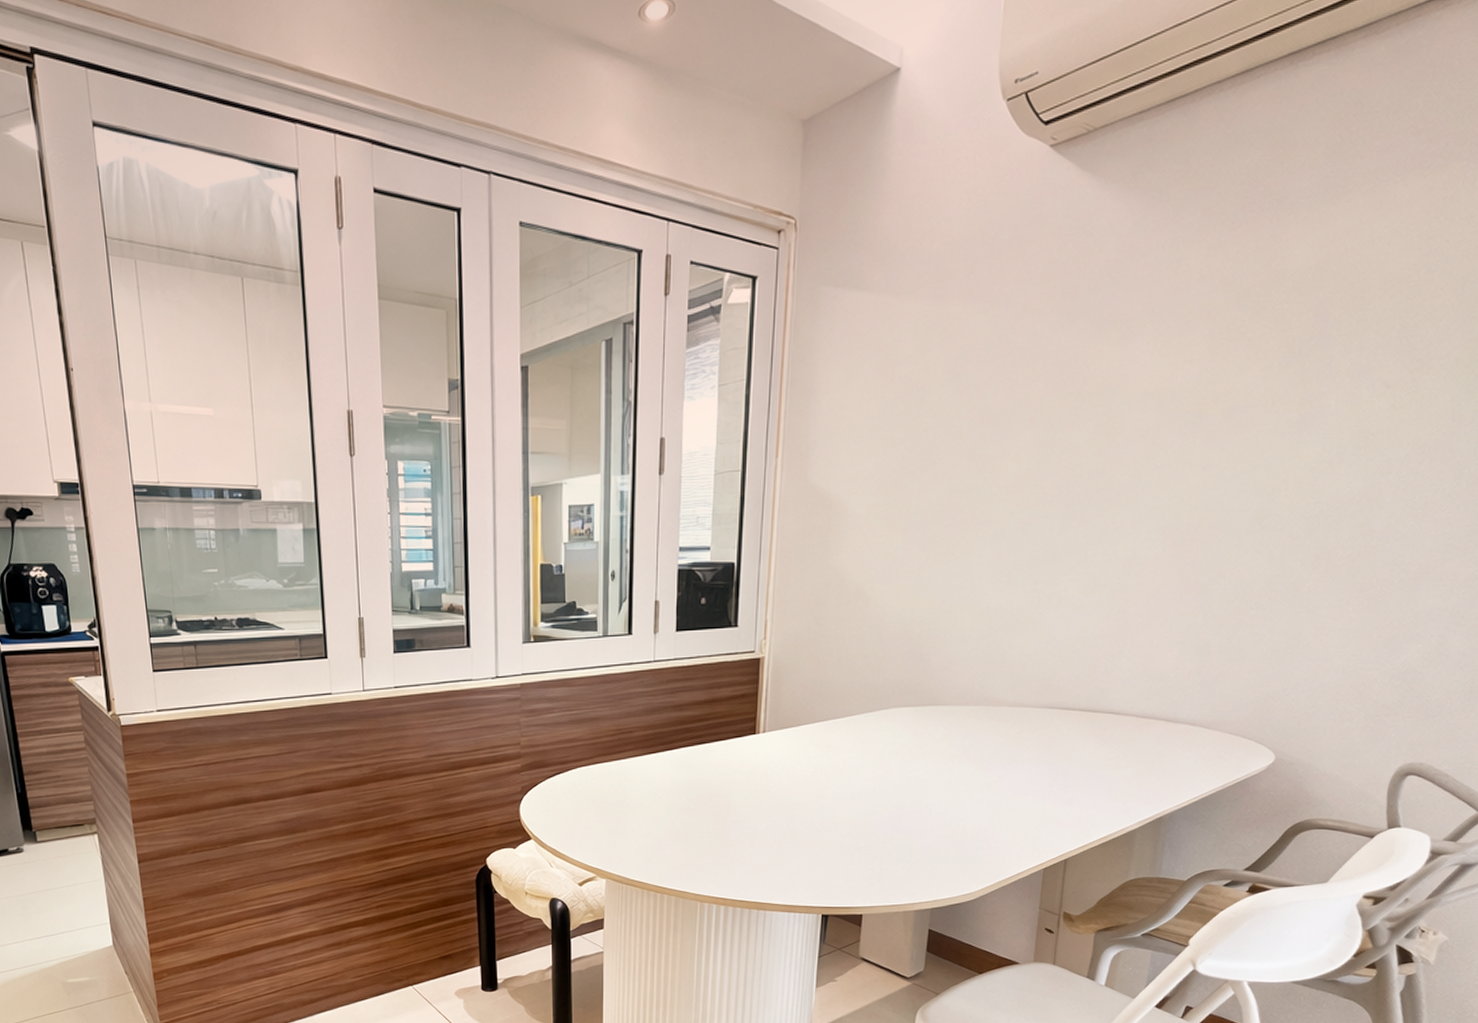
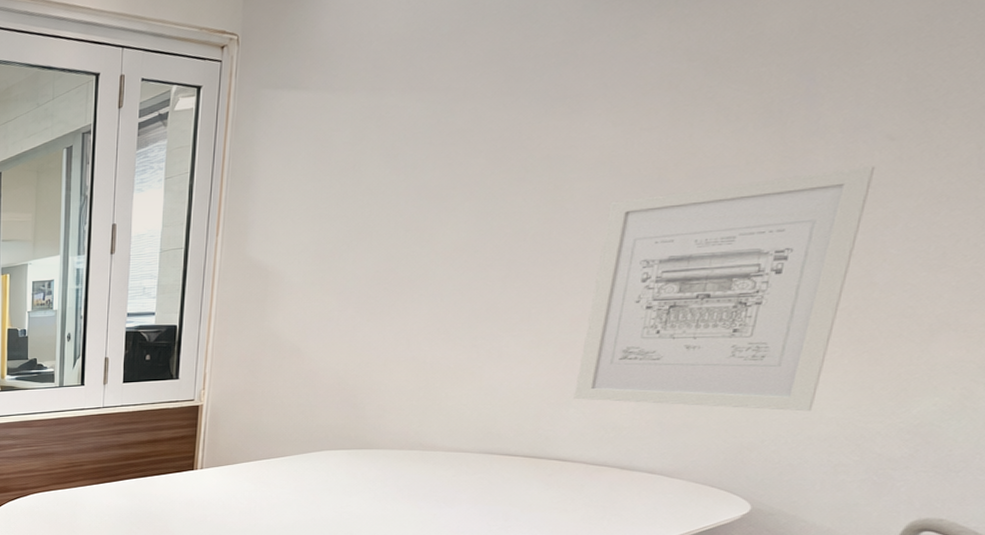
wall art: none [1125,413,1375,660] -> present [573,166,876,412]

